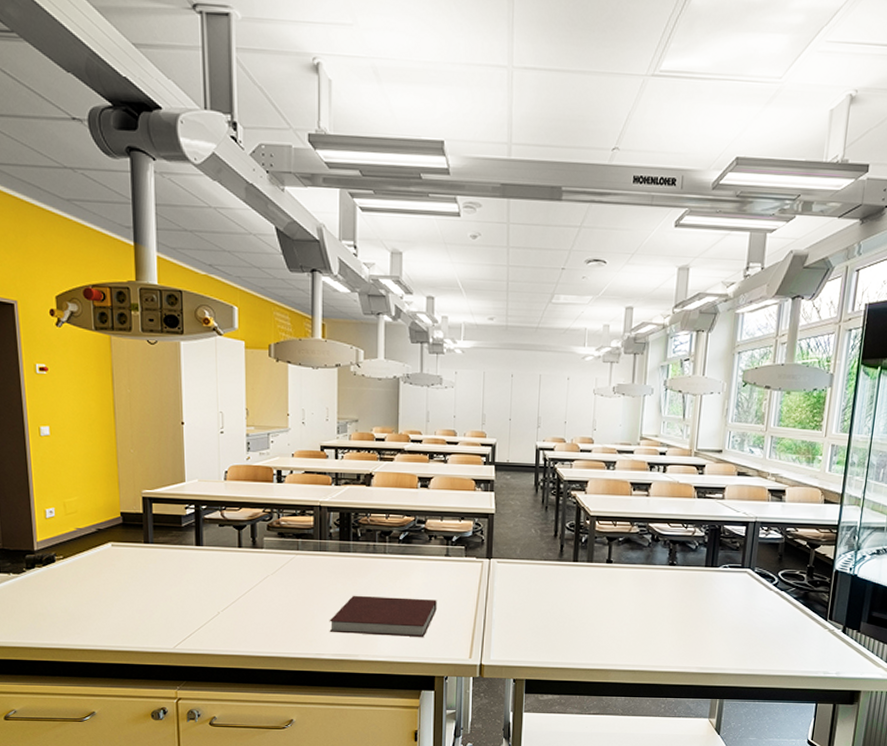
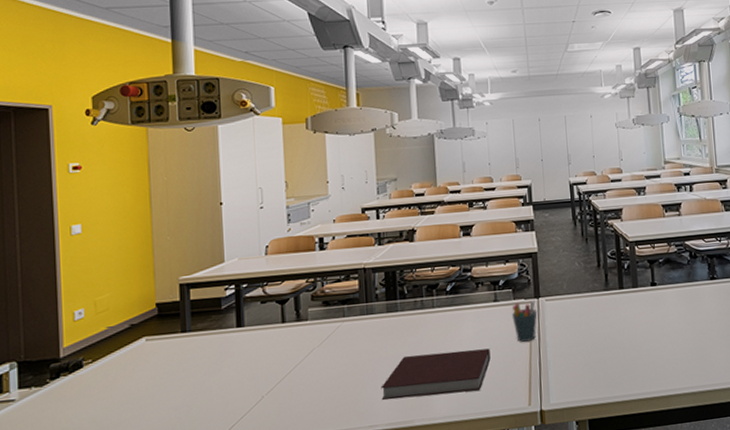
pen holder: none [462,560,488,600] -> present [512,299,538,342]

